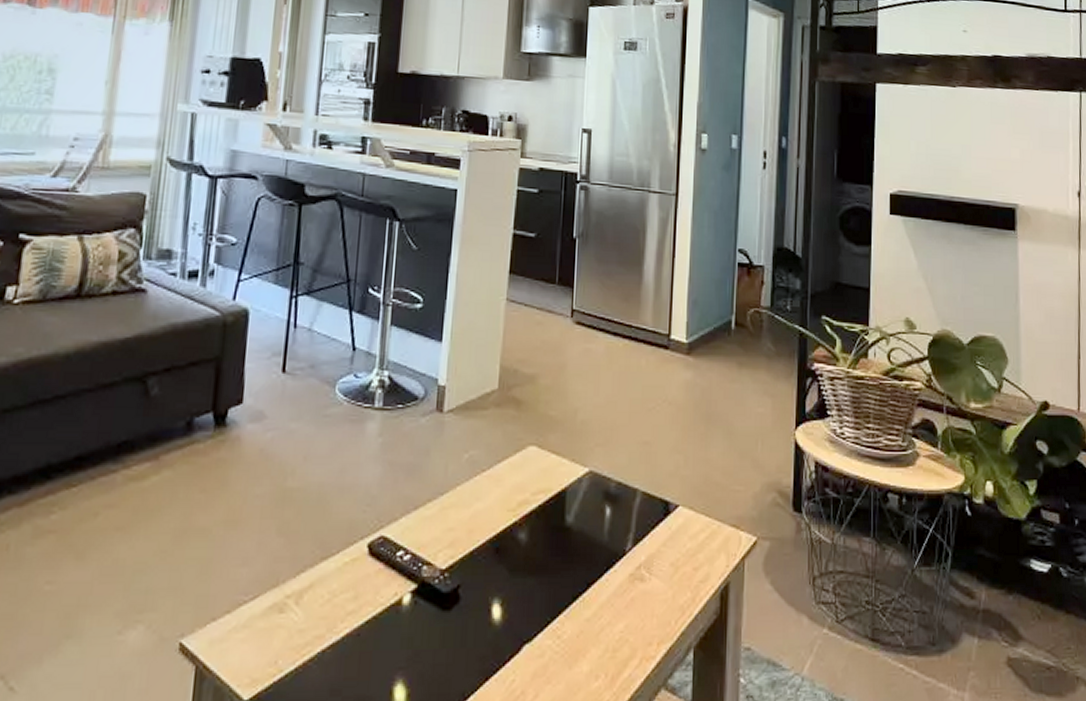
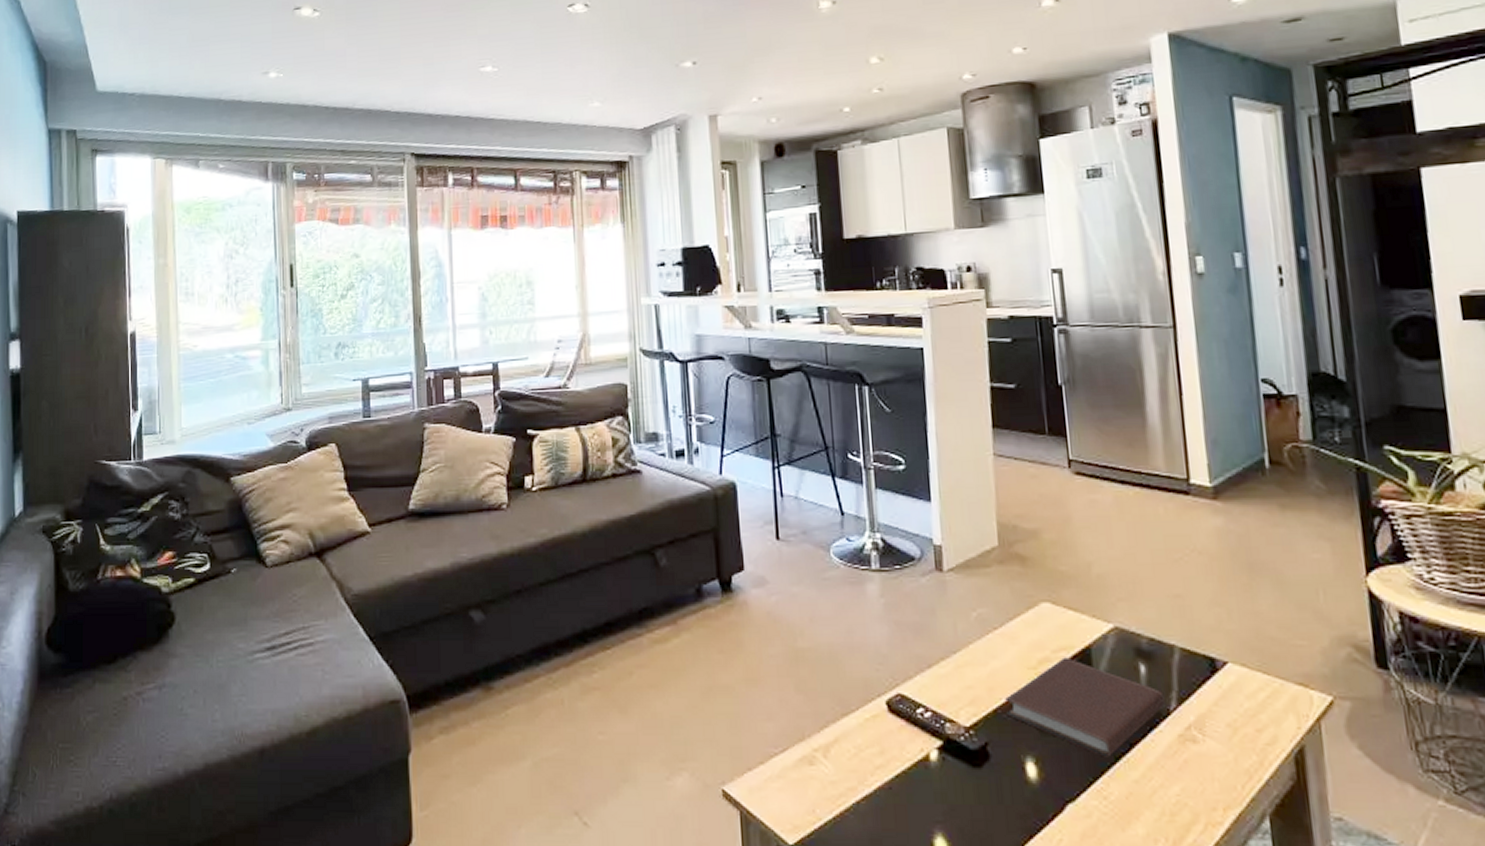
notebook: none [482,500,623,597] -> present [1005,657,1165,757]

